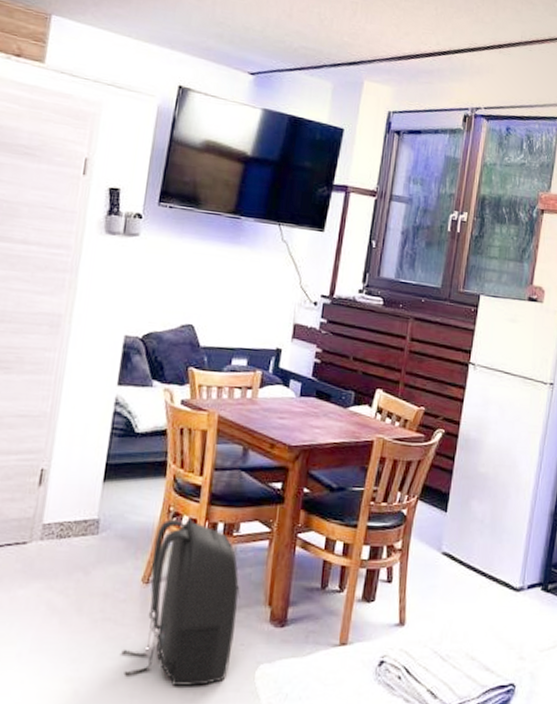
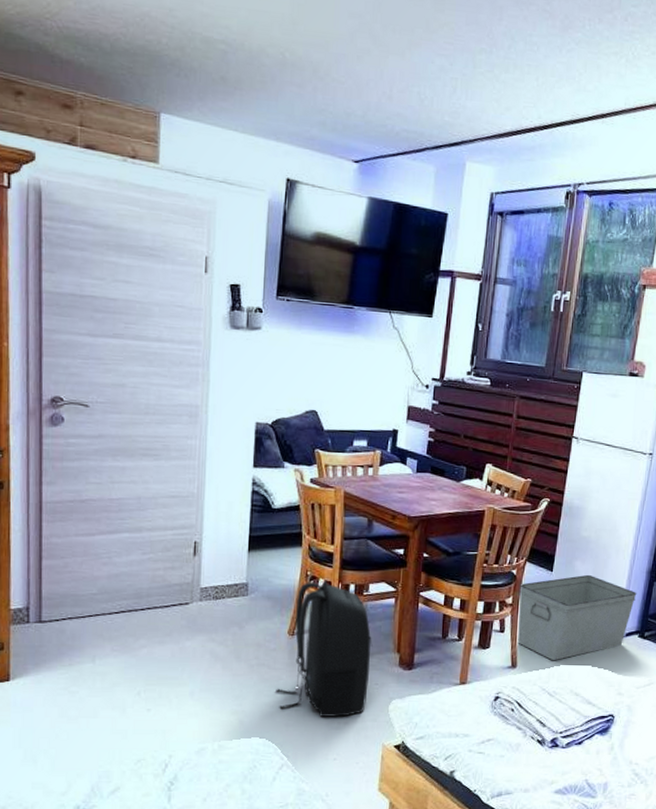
storage bin: none [407,516,539,618] -> present [518,574,637,661]

